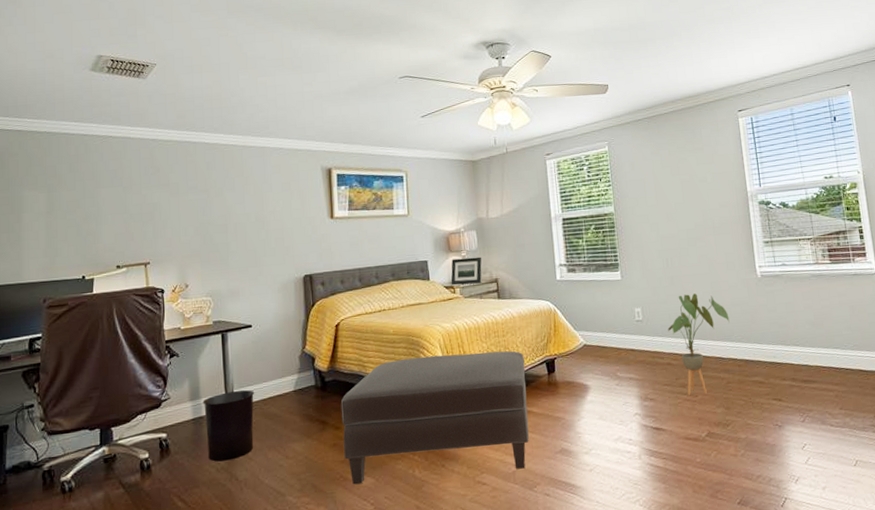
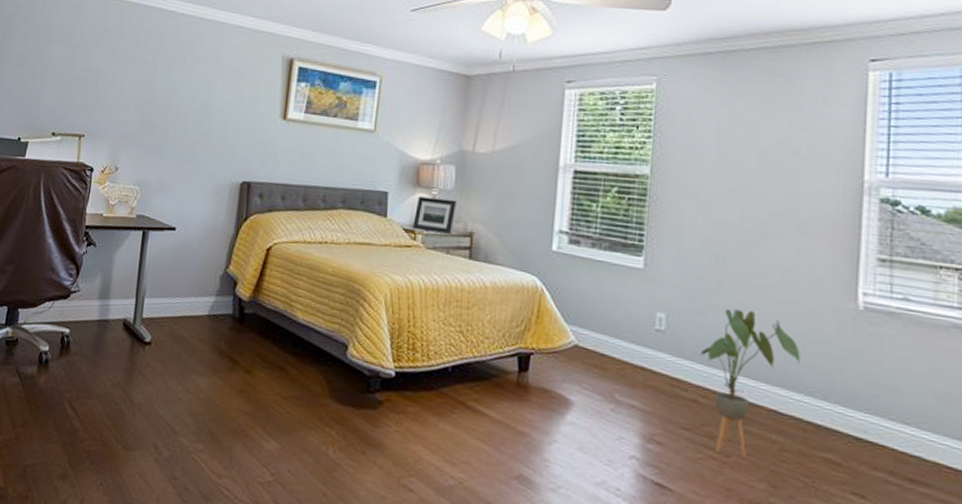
waste bin: present [202,389,255,462] -> none [106,298,166,377]
ottoman: present [340,351,529,485] -> none [251,306,490,486]

